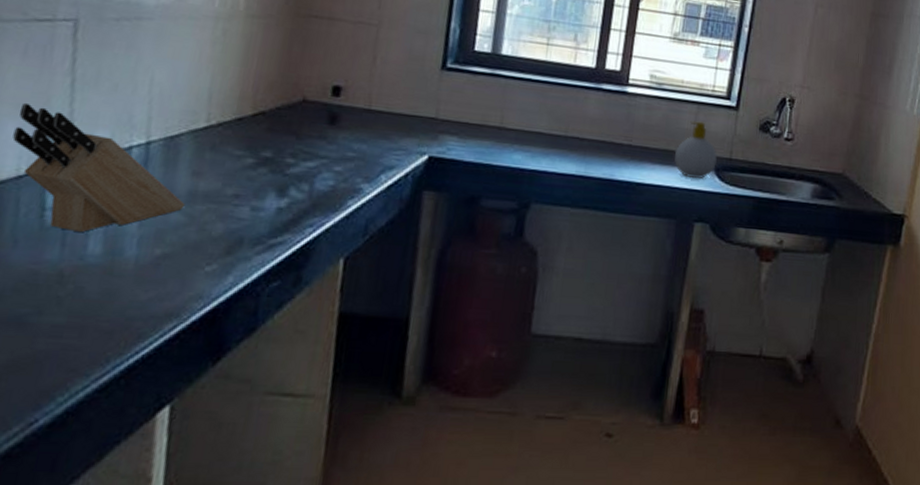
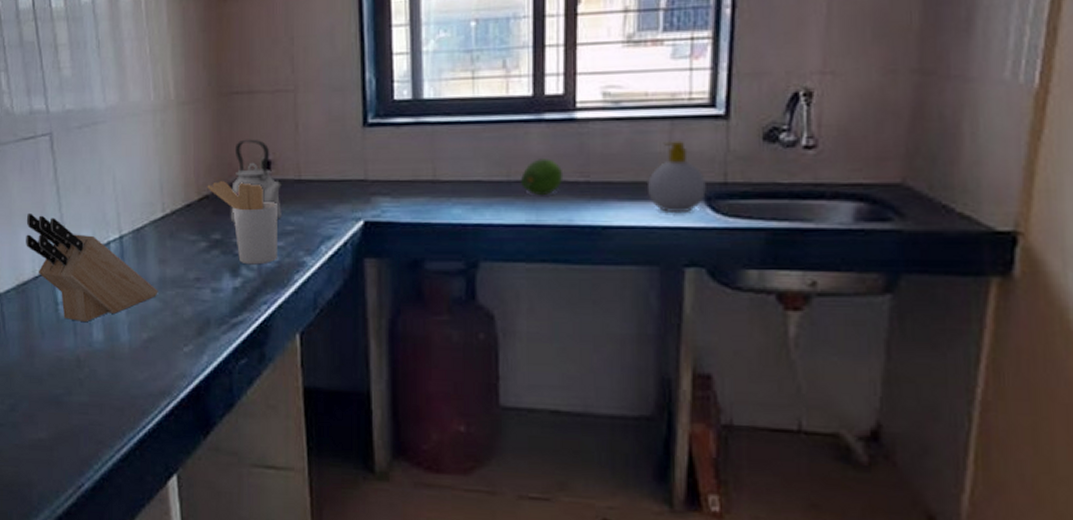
utensil holder: none [265,98,342,188] -> present [207,180,277,265]
kettle: none [286,62,351,148] -> present [230,139,283,224]
fruit: none [575,120,612,153] -> present [520,157,564,196]

